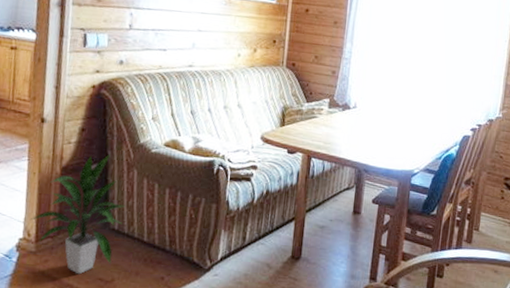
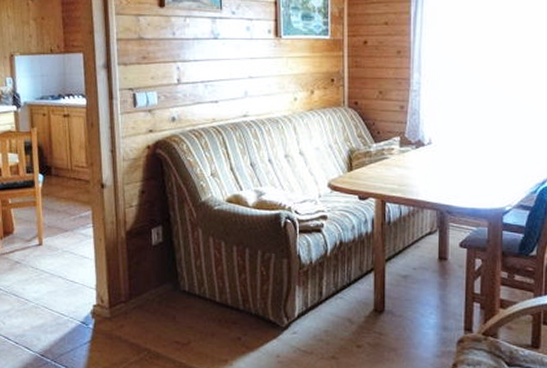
indoor plant: present [31,154,126,275] -> none [102,215,194,338]

